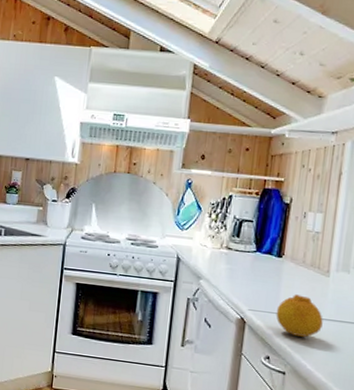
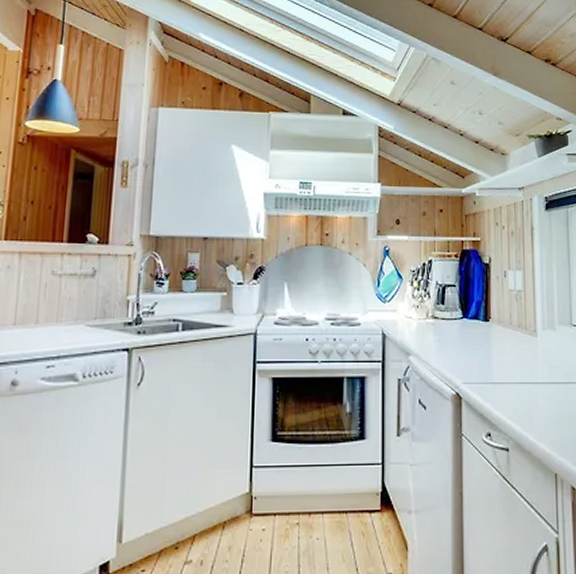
fruit: present [276,294,323,337] -> none [491,360,538,405]

